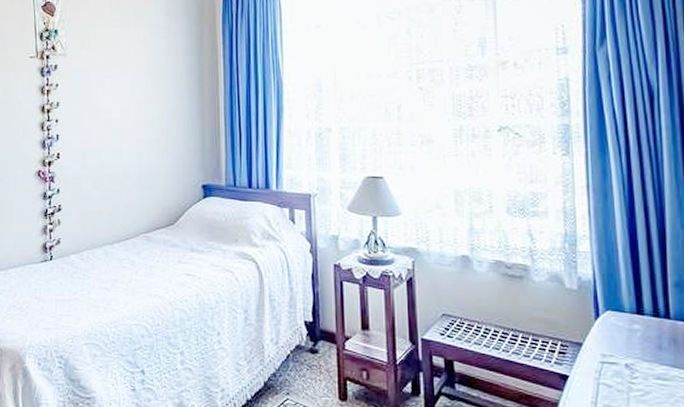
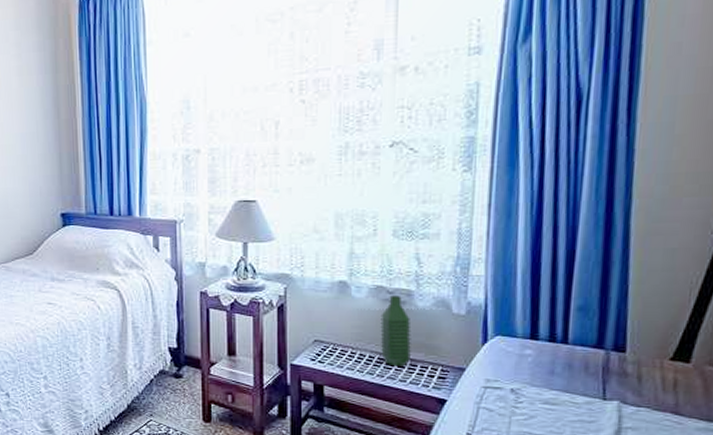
water bottle: none [501,269,532,341] -> present [380,295,412,367]

